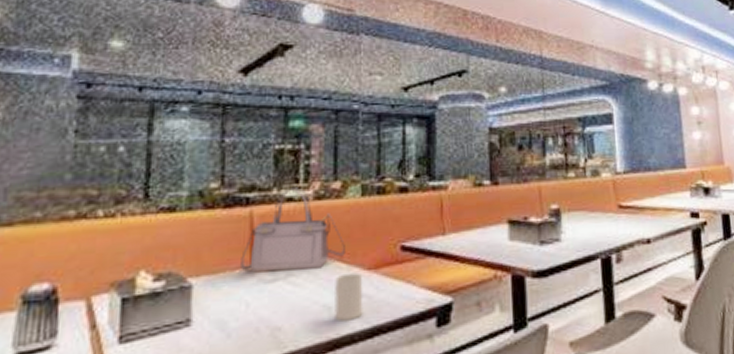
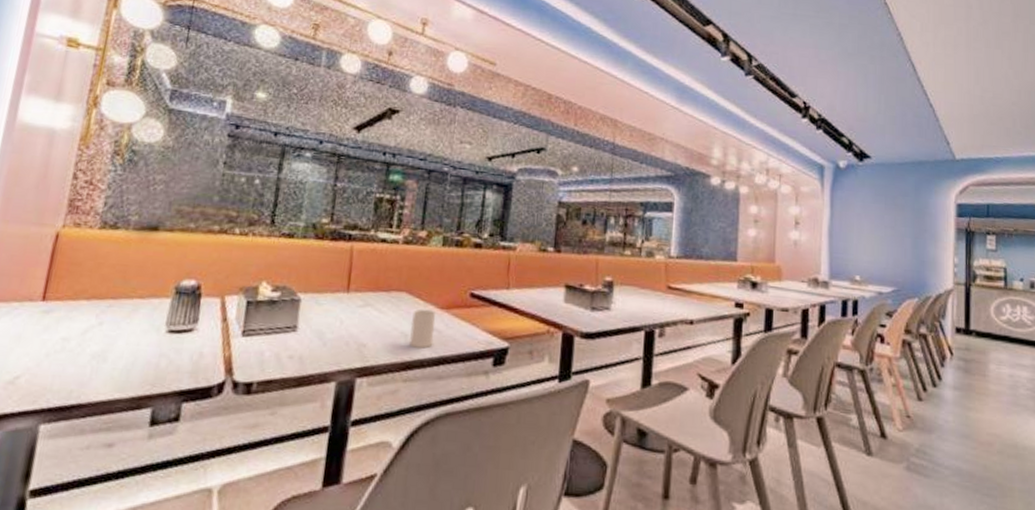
handbag: present [241,187,345,273] -> none [339,231,425,301]

